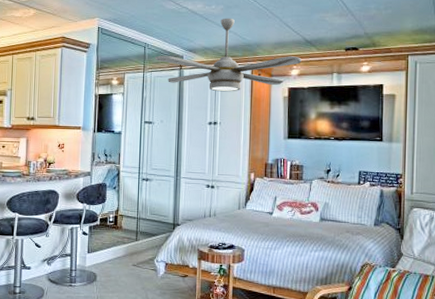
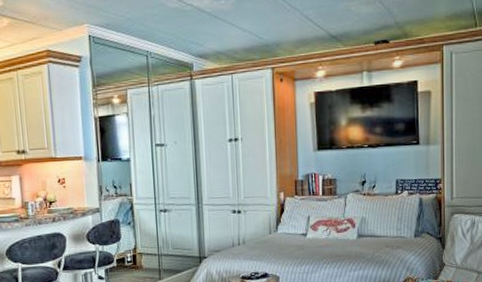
ceiling fan: present [154,18,302,92] -> none [160,14,327,103]

